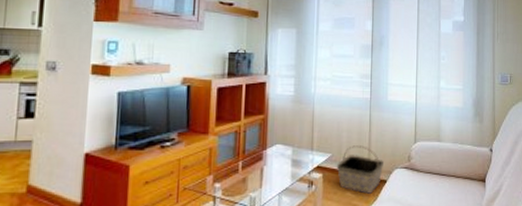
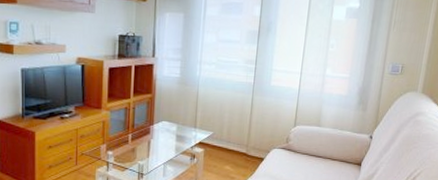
basket: present [337,145,383,194] -> none [218,126,262,169]

